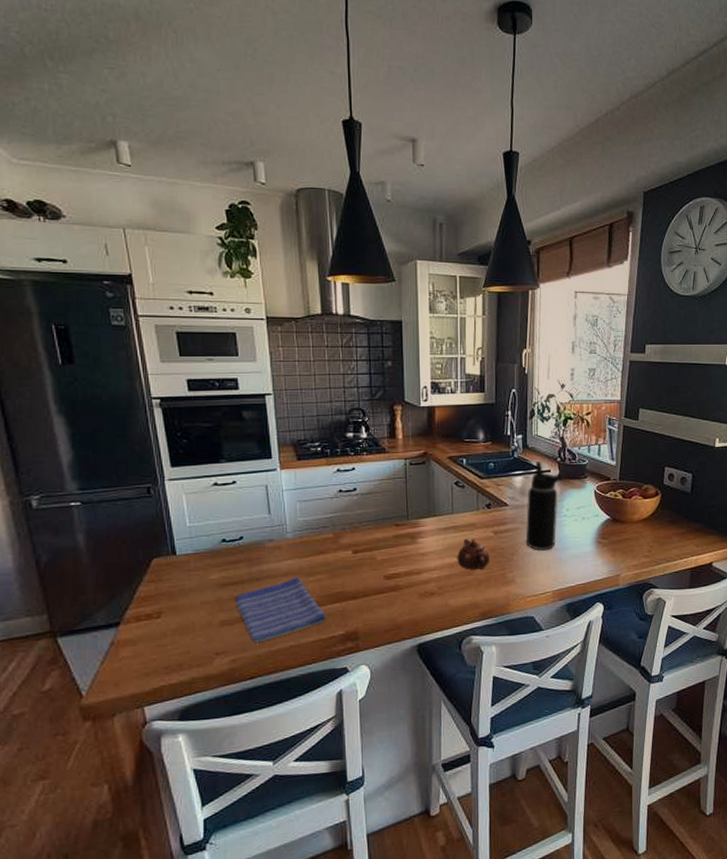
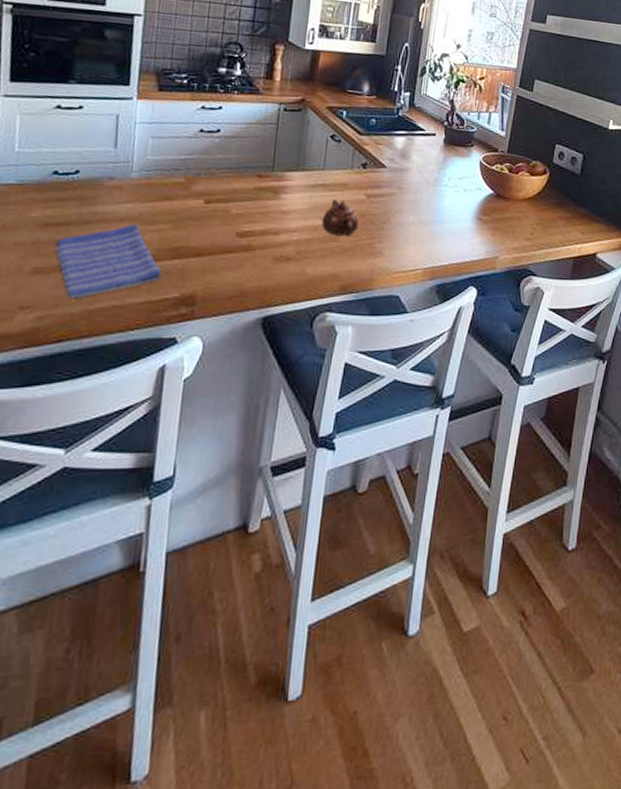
water bottle: present [525,461,565,551] -> none [400,123,450,222]

